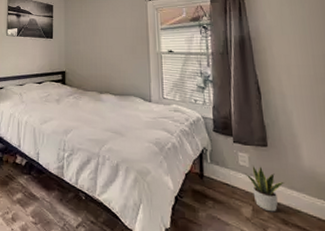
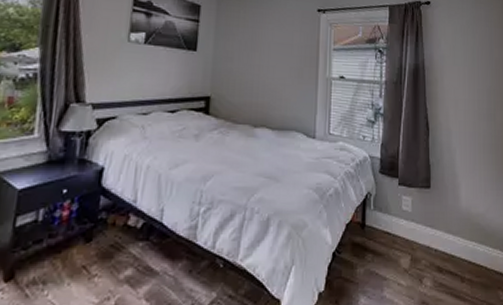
potted plant: present [245,166,284,212] -> none [407,210,442,260]

